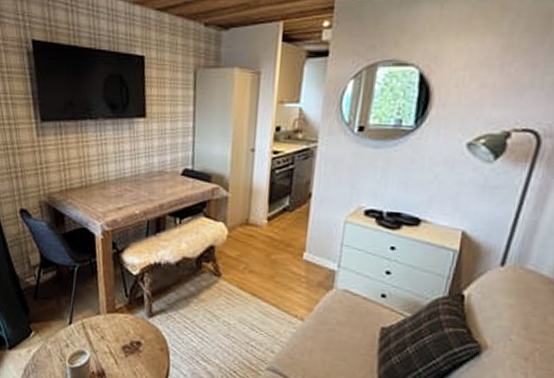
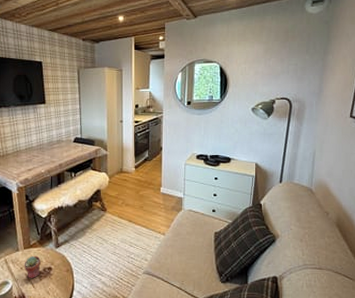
potted succulent: none [105,323,128,353] -> present [24,255,41,279]

